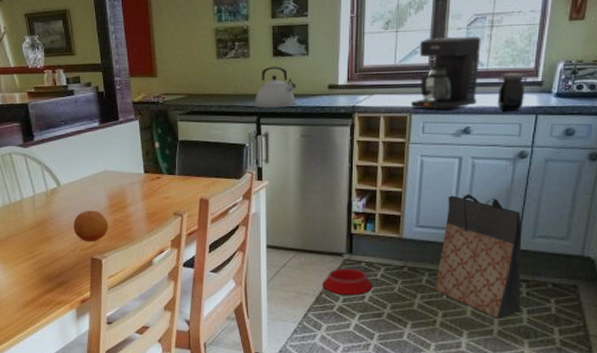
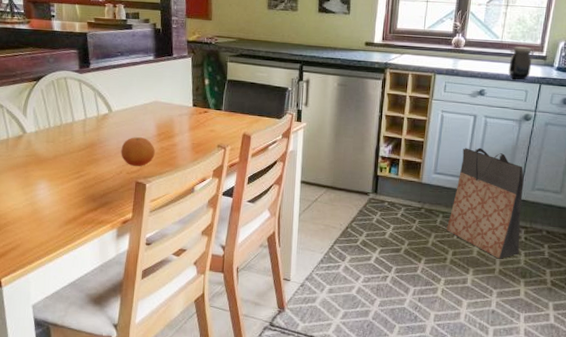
kettle: present [255,67,297,108] -> none [299,21,337,59]
pet bowl: present [323,268,372,296] -> none [349,205,393,231]
coffee maker: present [411,36,481,111] -> none [436,10,498,74]

